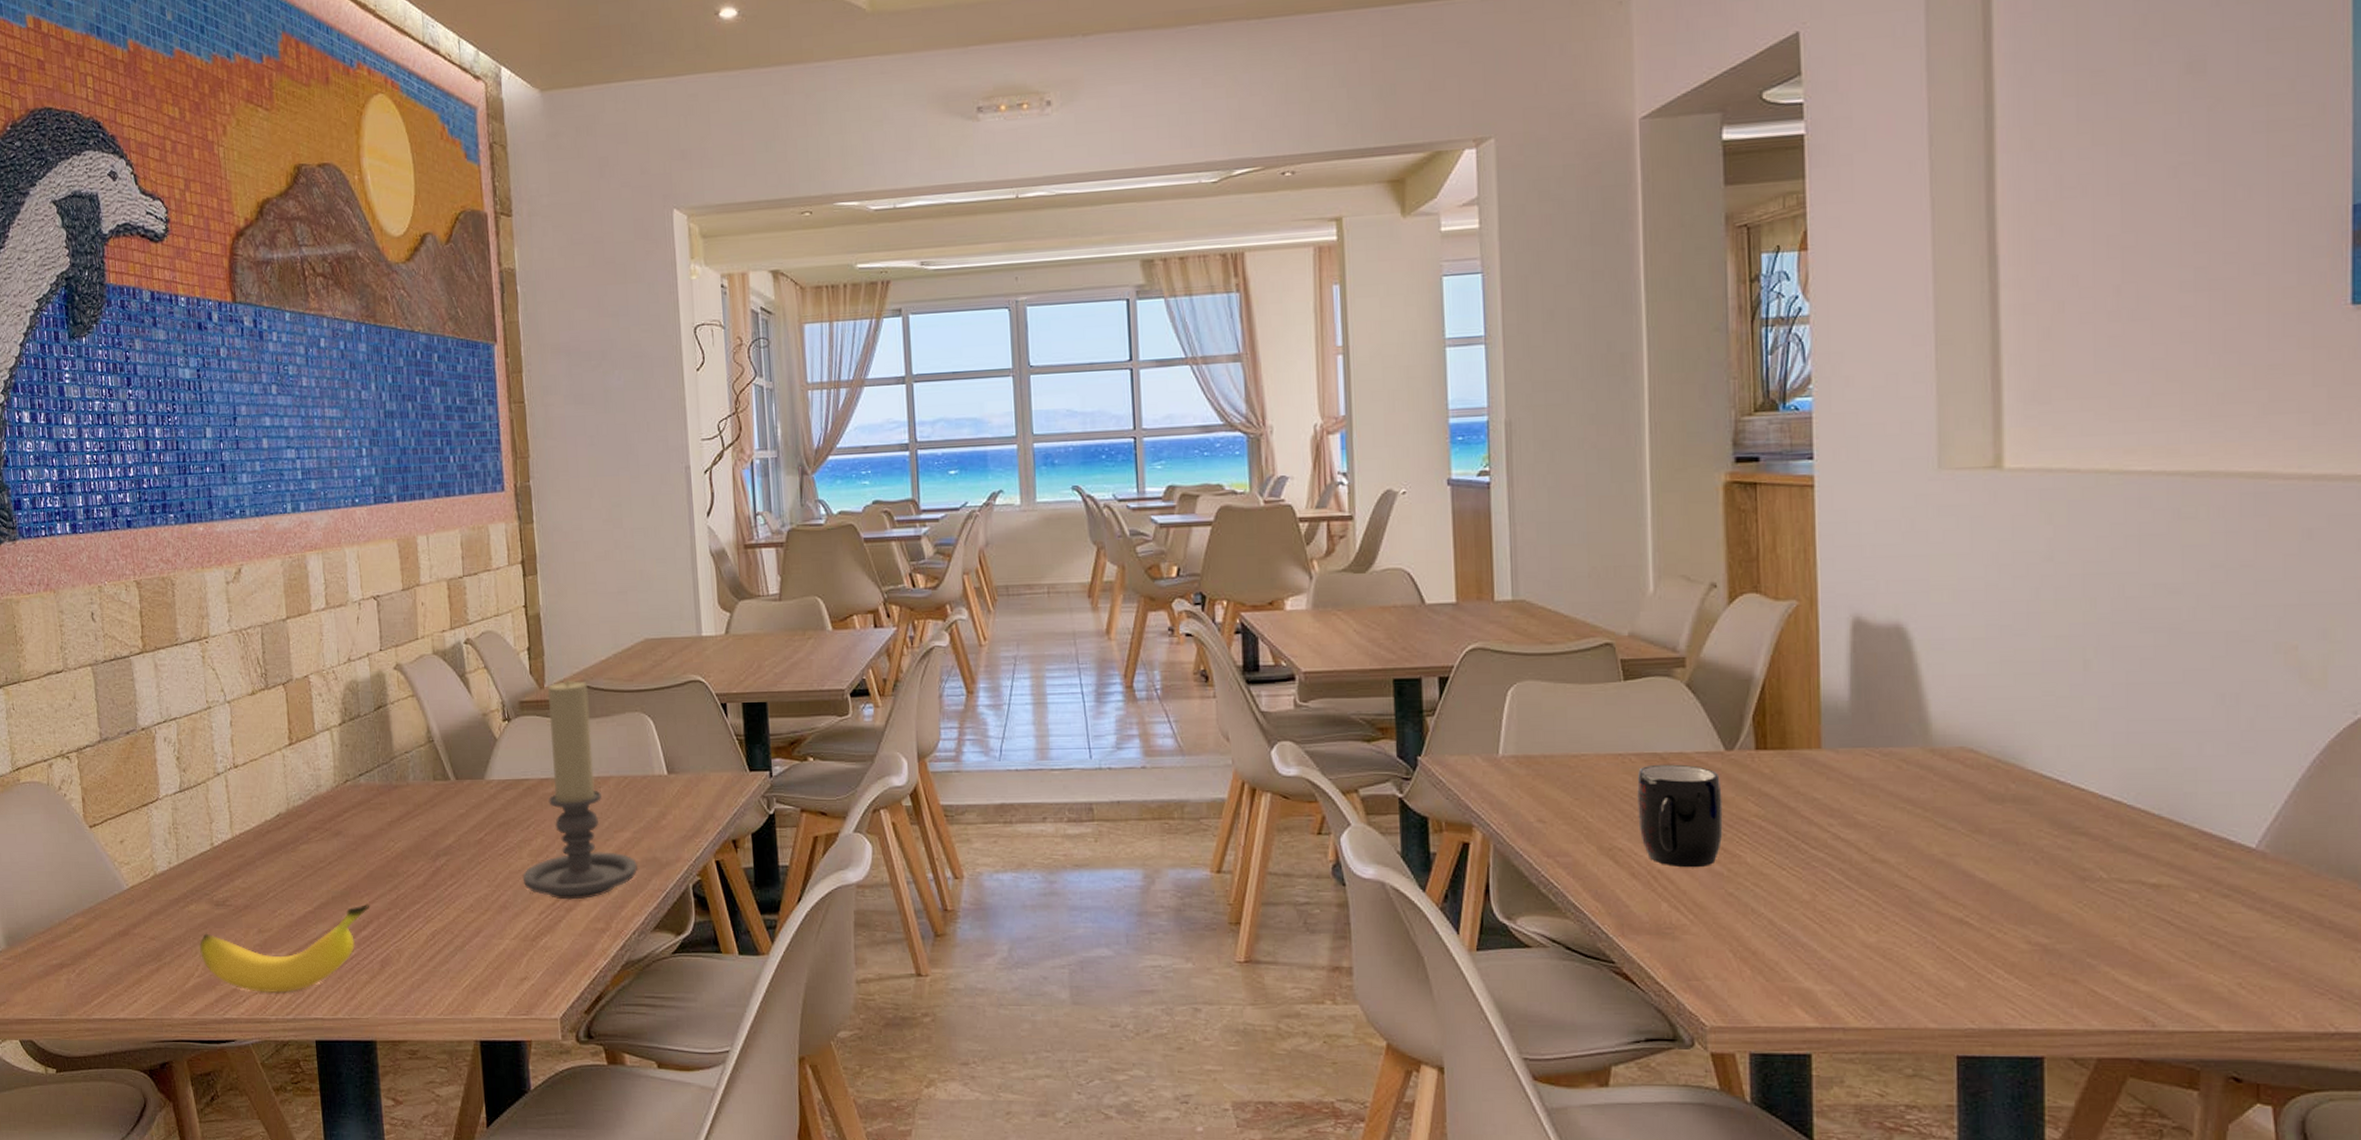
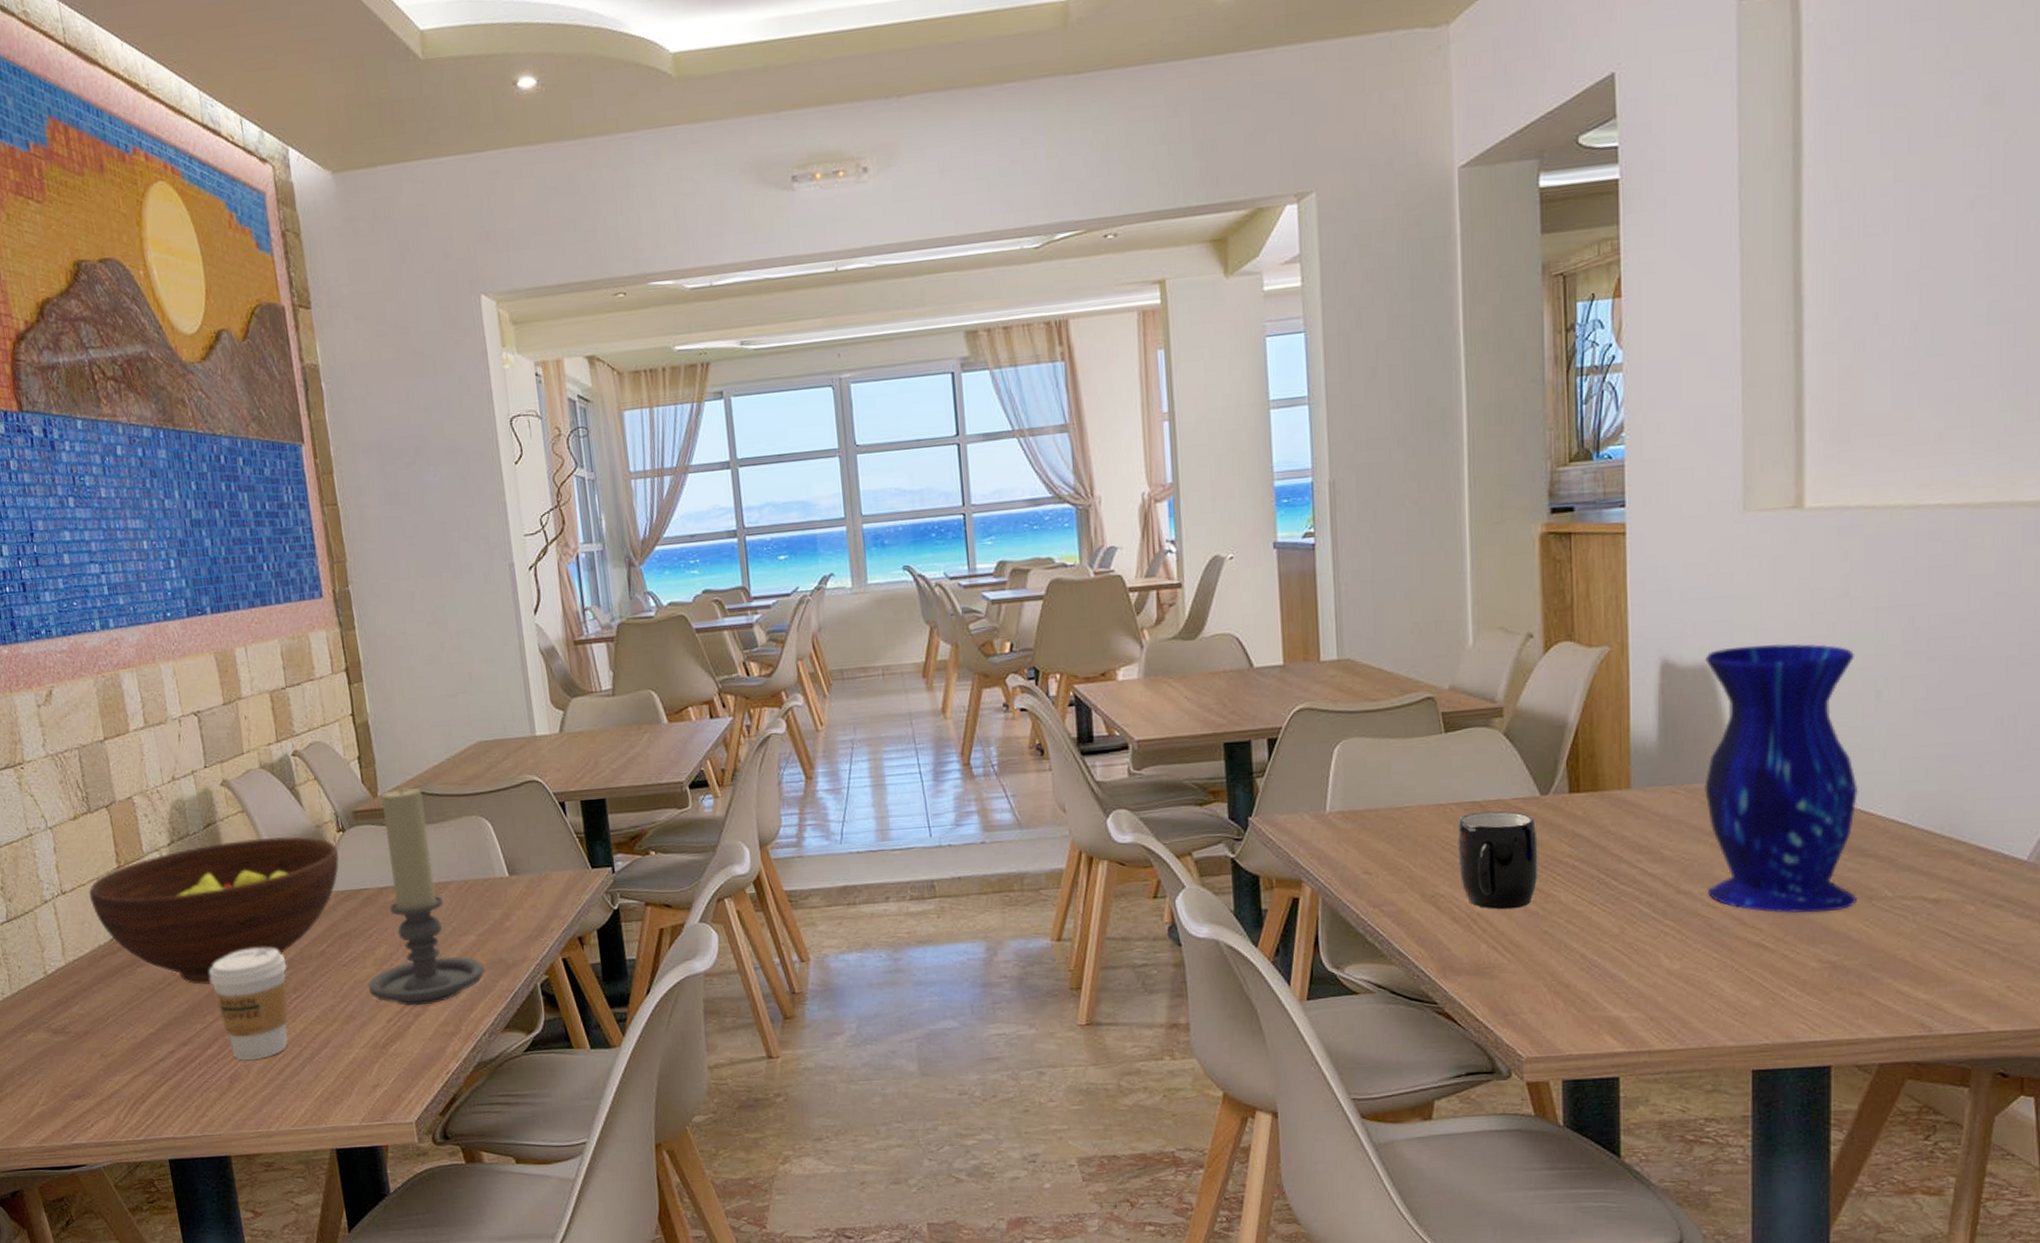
banana: present [200,903,370,993] -> none [41,1022,215,1116]
fruit bowl: none [259,722,502,867] -> present [88,836,339,985]
coffee cup: none [368,832,445,945] -> present [208,947,288,1061]
vase: none [1900,606,2069,891] -> present [1705,643,1859,914]

